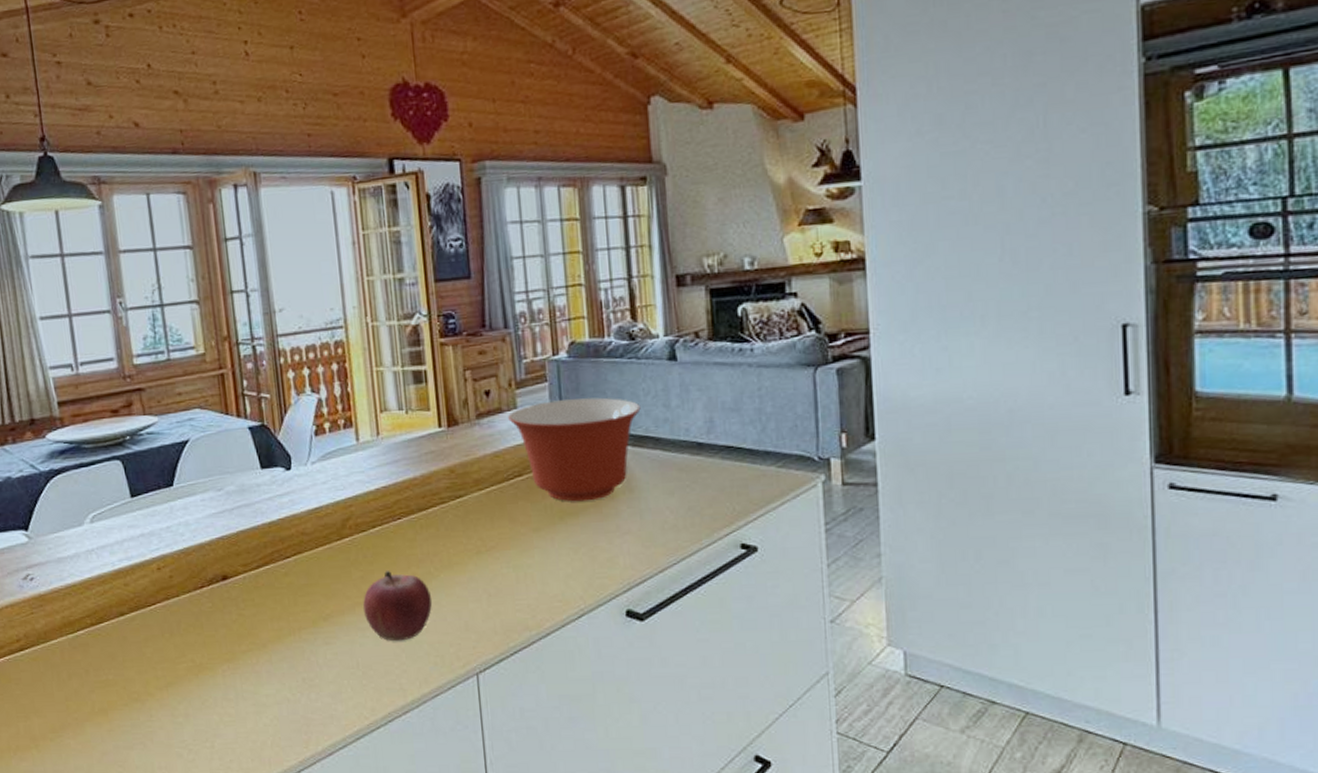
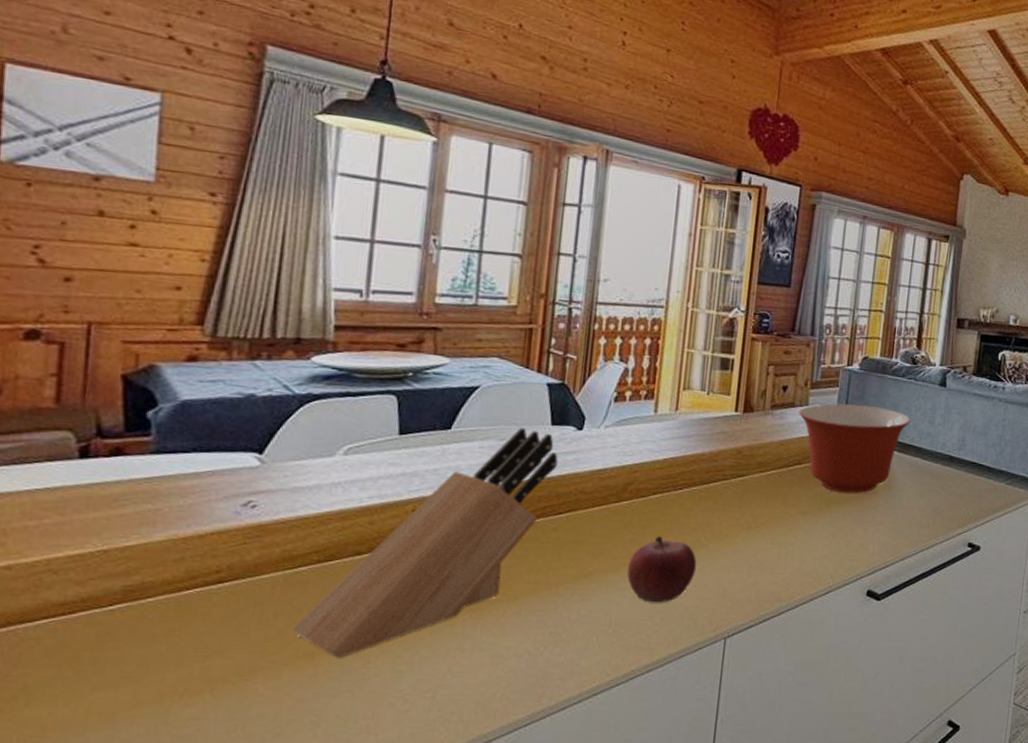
knife block: none [84,475,275,713] -> present [291,427,558,658]

